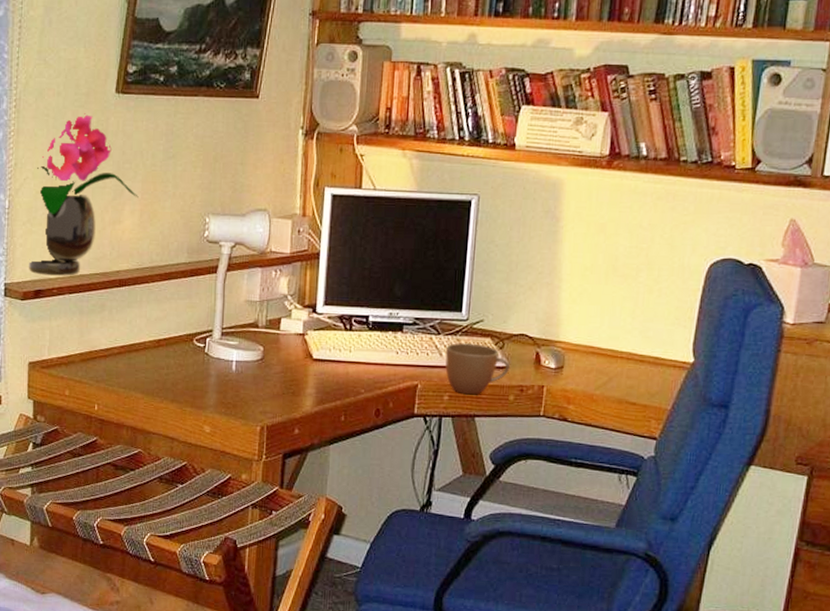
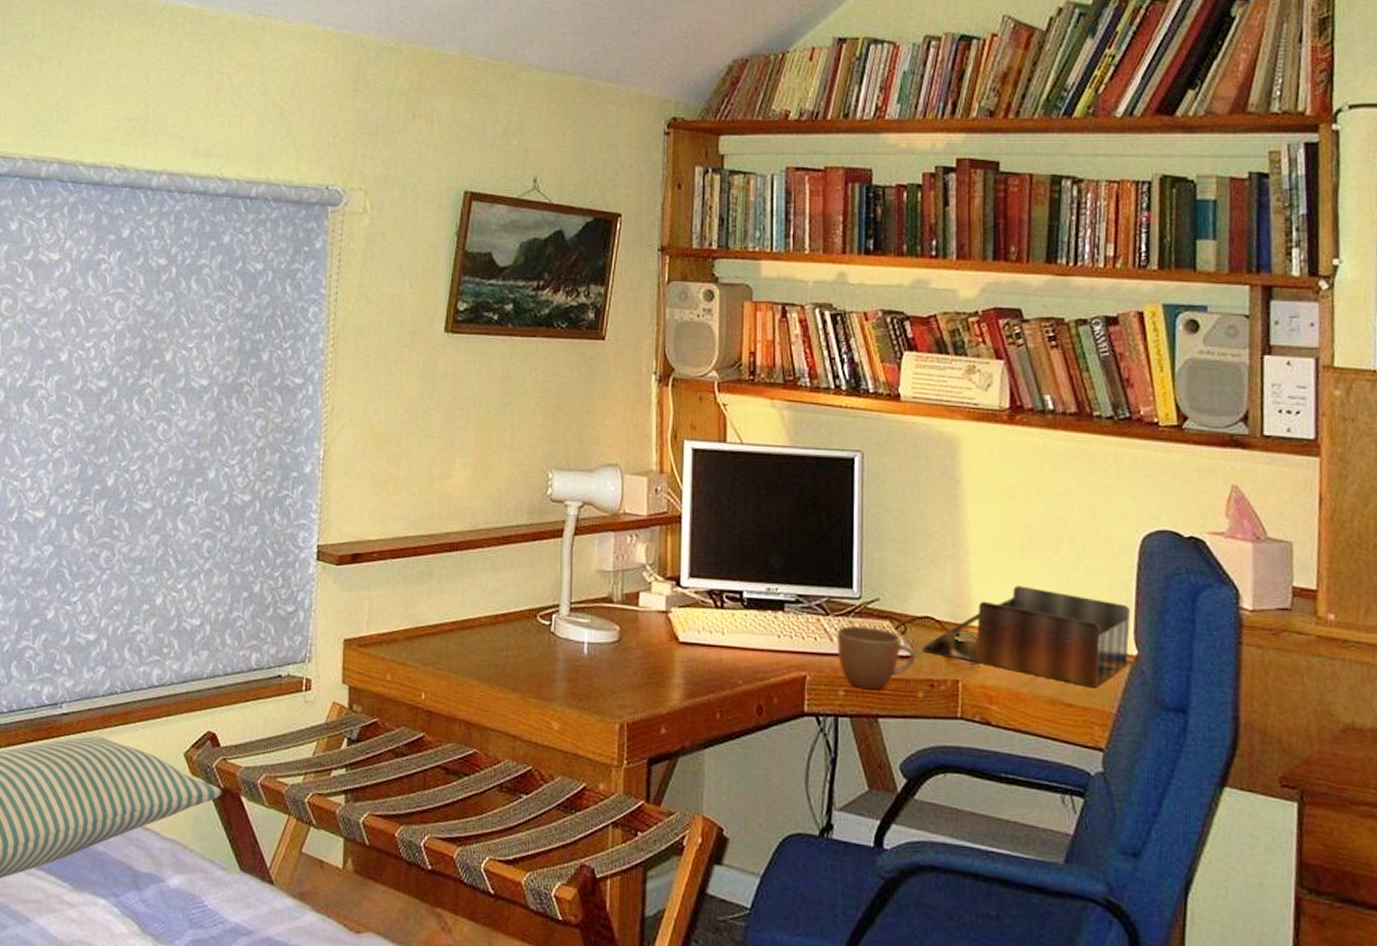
potted flower: present [28,113,139,276] -> none [344,354,471,538]
desk organizer: none [515,307,692,390] -> present [921,585,1130,688]

